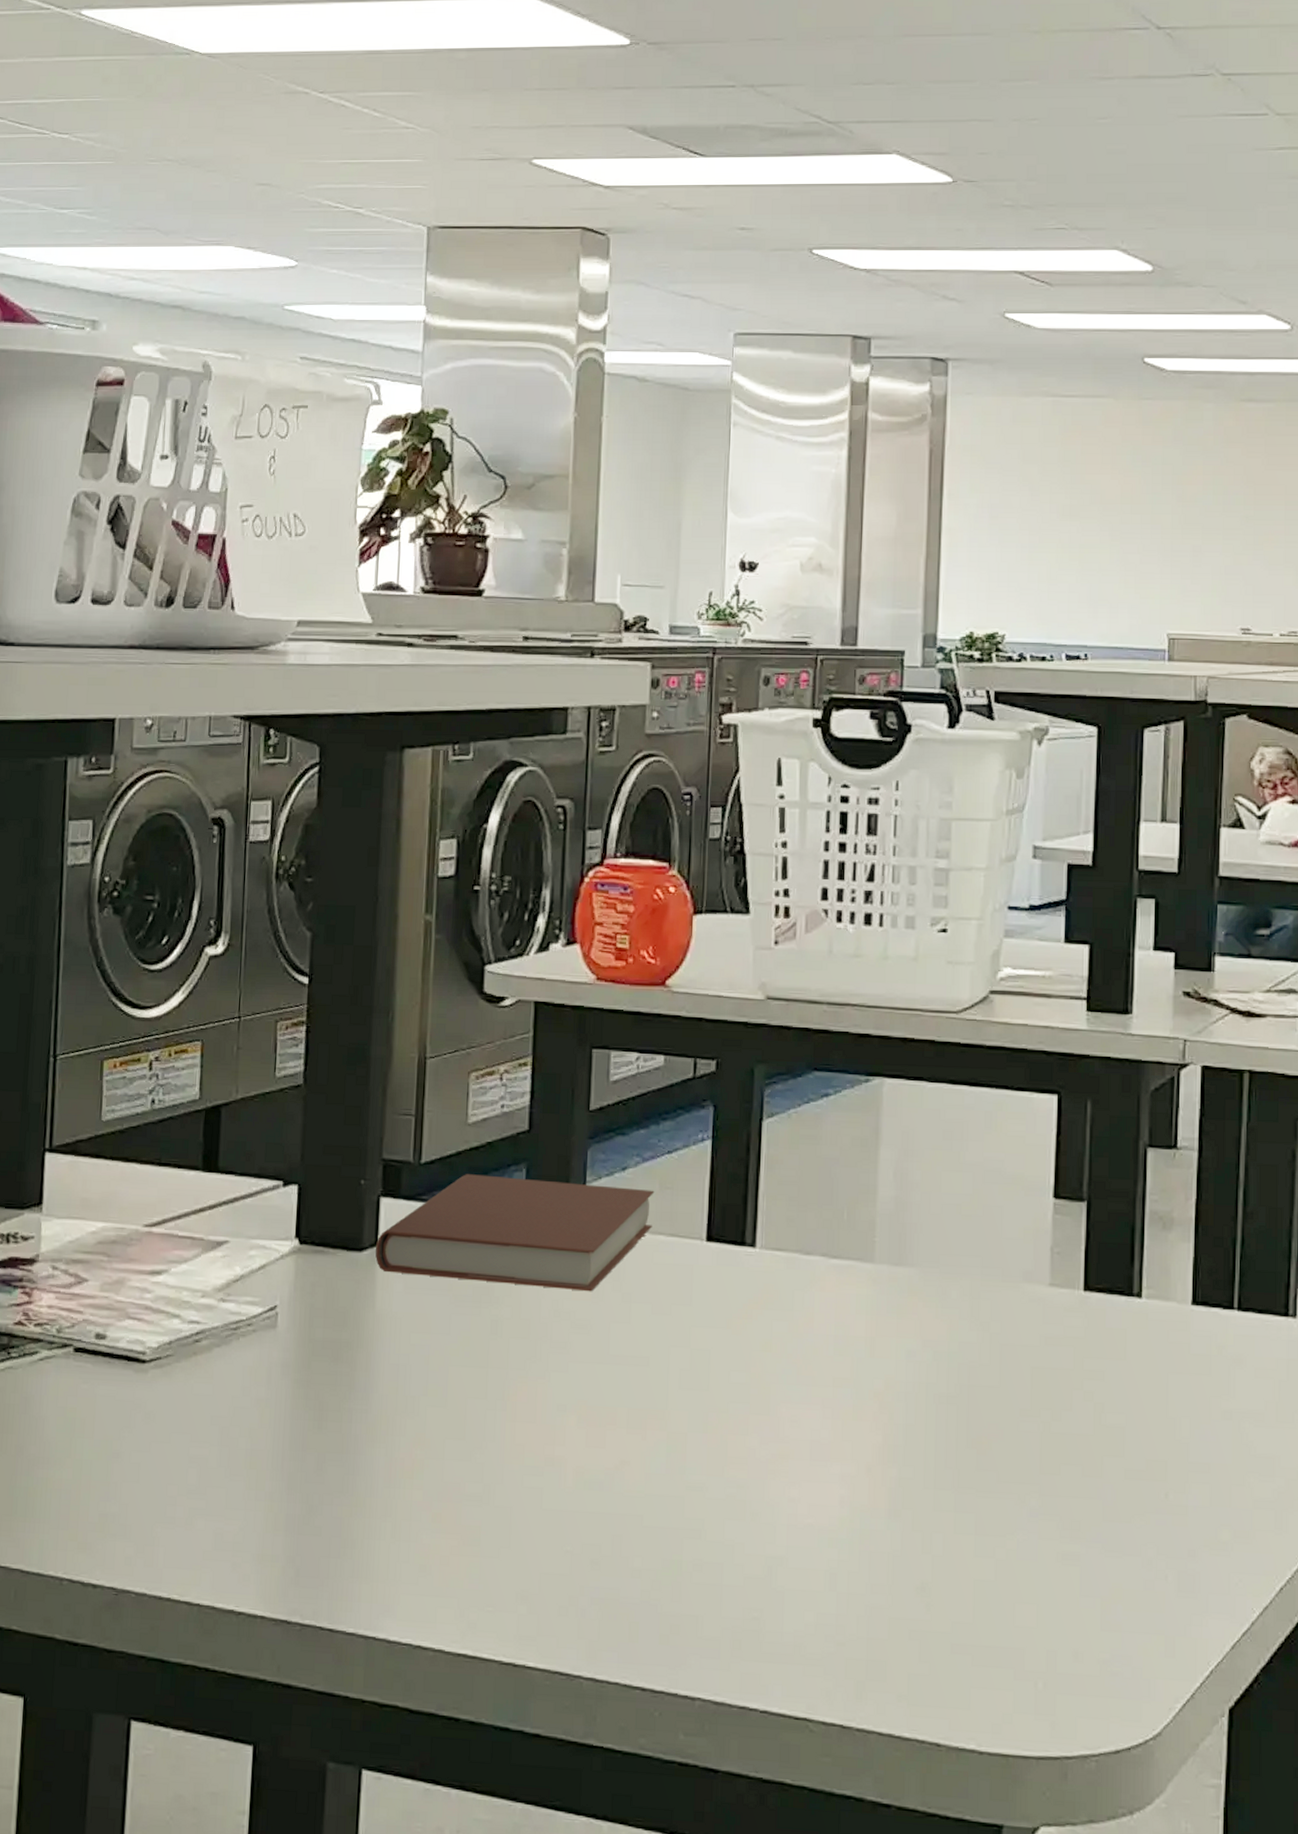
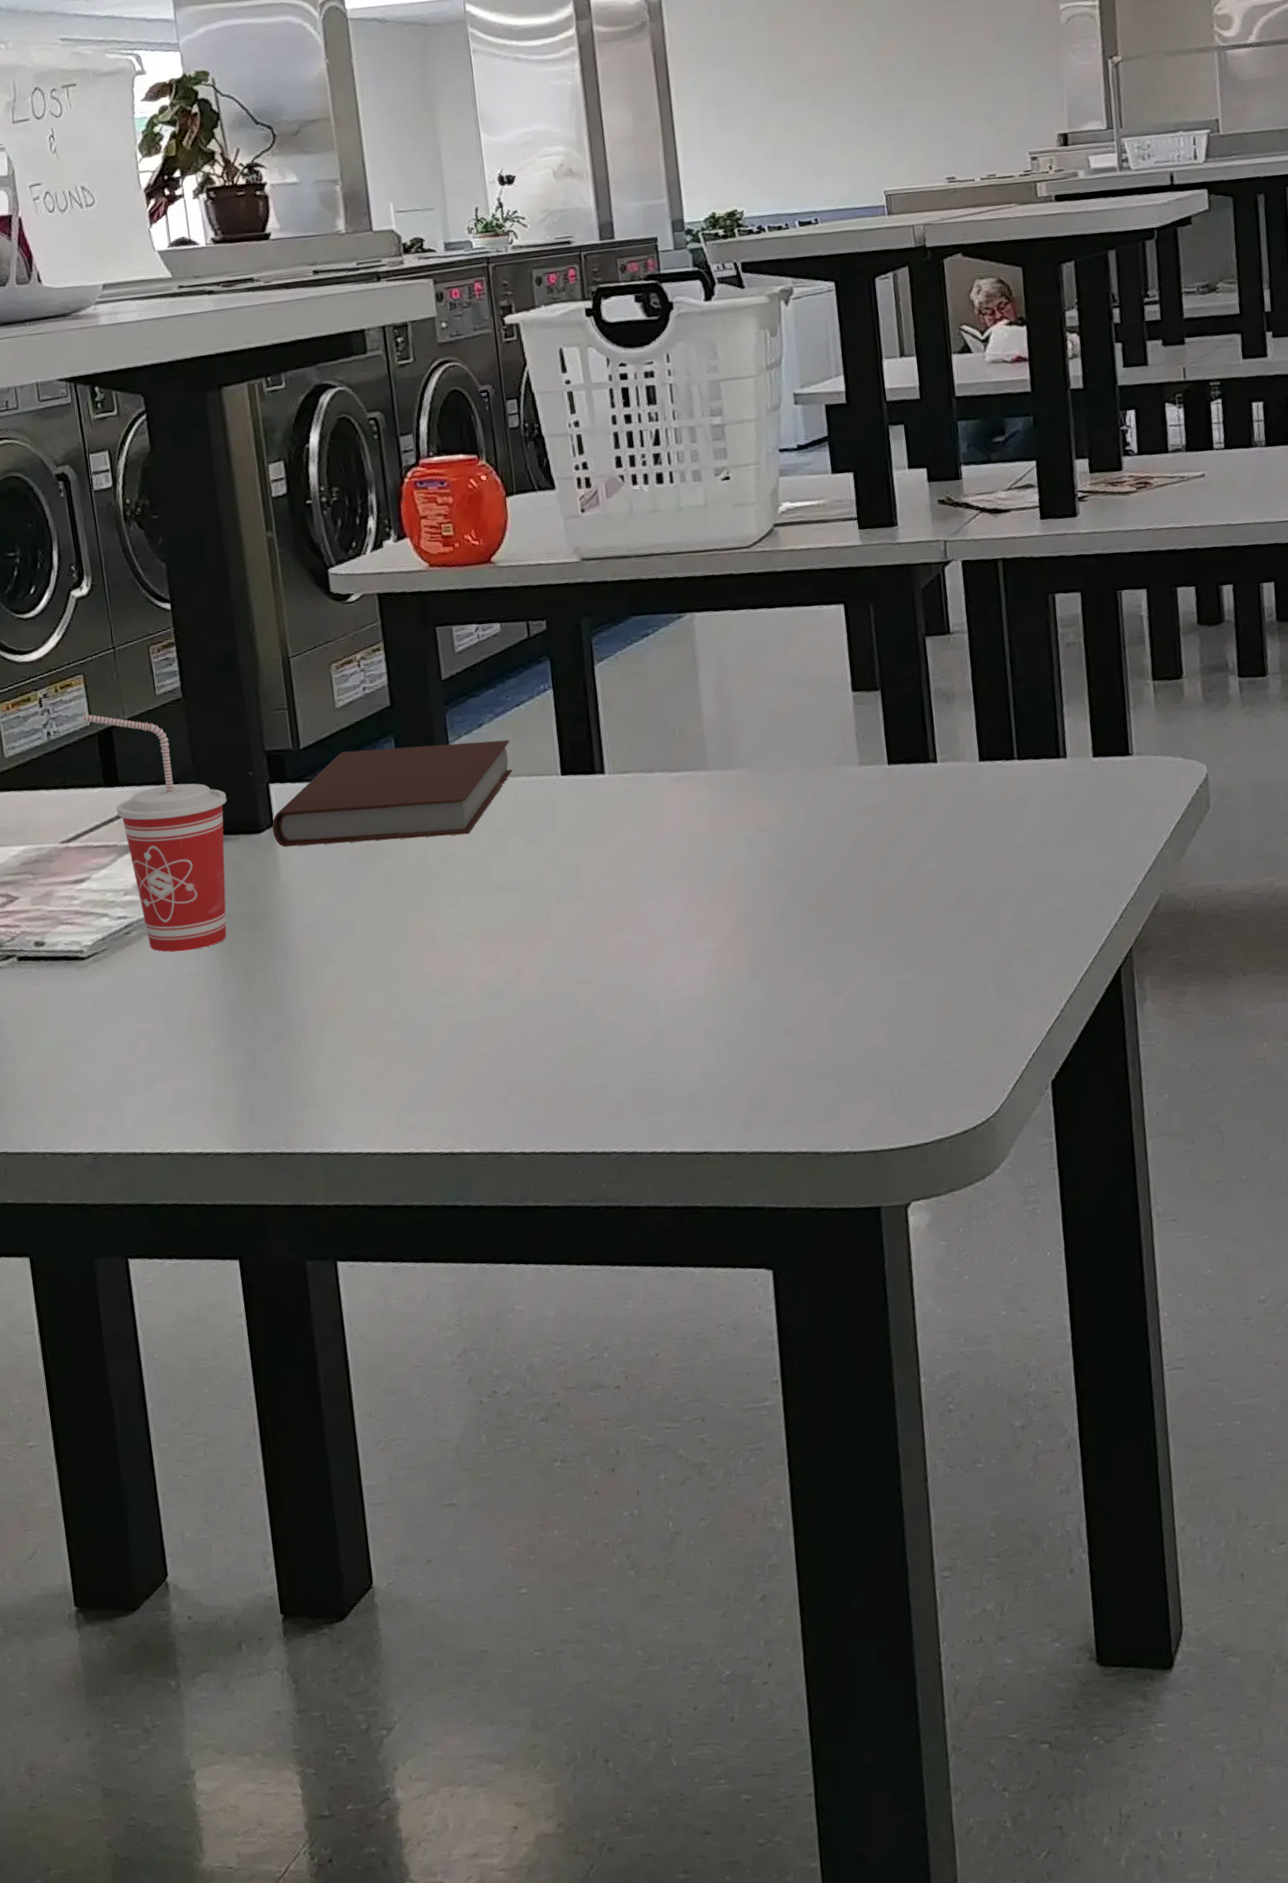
beverage cup: none [193,1085,332,1373] -> present [83,713,227,952]

